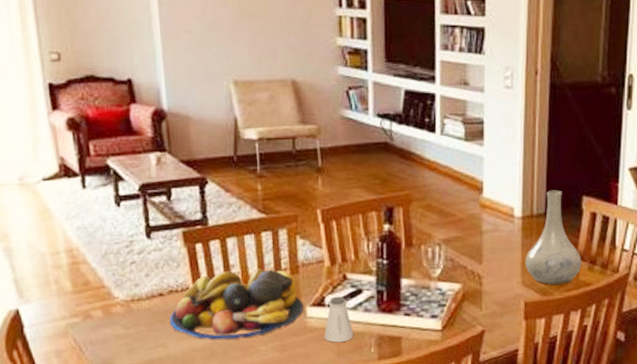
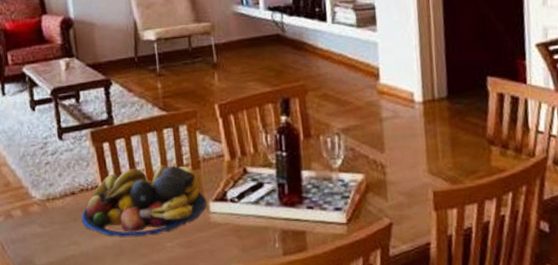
saltshaker: present [324,296,354,343] -> none [227,190,258,238]
vase: present [525,190,582,285] -> none [430,71,493,173]

